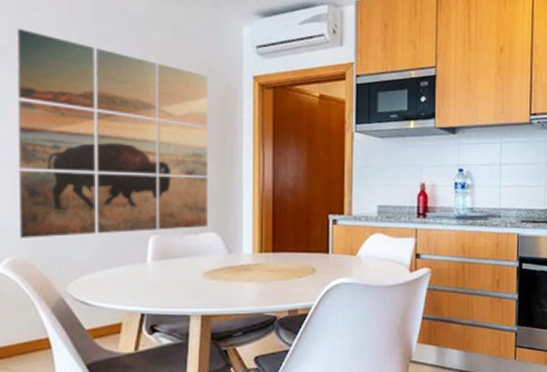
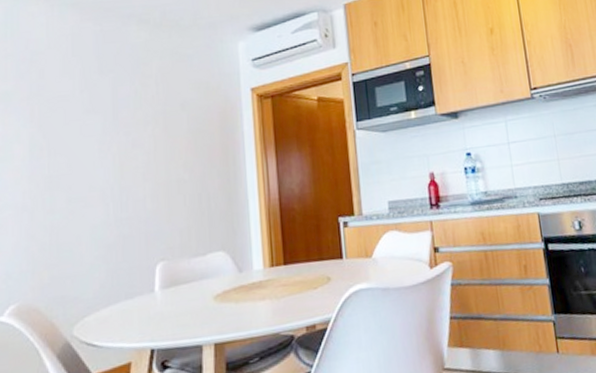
wall art: present [16,28,208,238] -> none [22,72,215,282]

